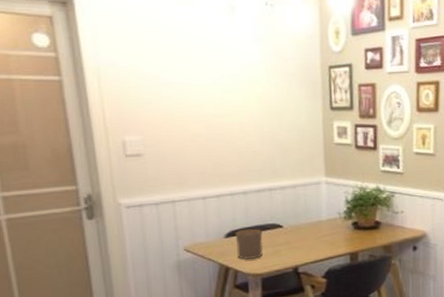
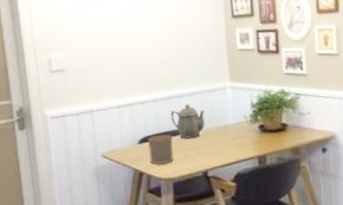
teapot: none [261,197,298,234] -> present [170,103,205,139]

